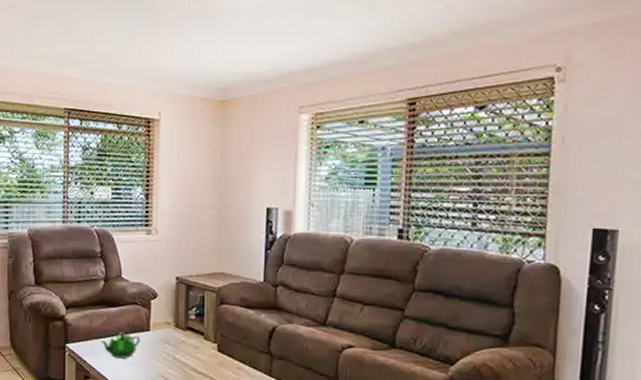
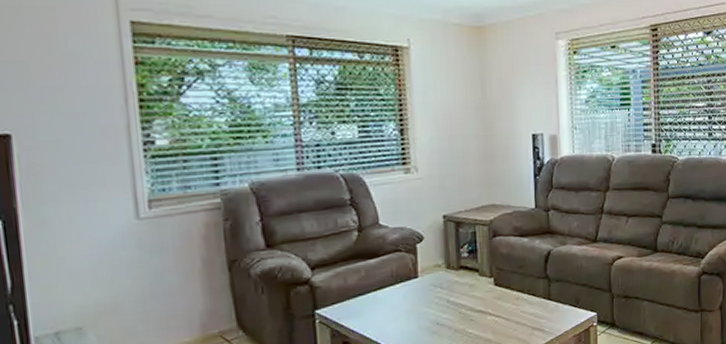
teapot: present [100,332,140,359] -> none [359,284,408,315]

